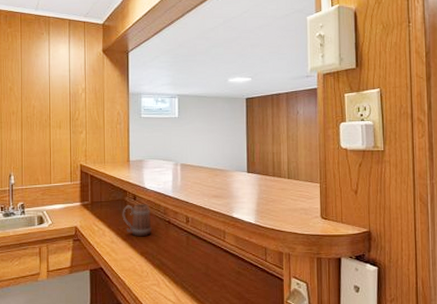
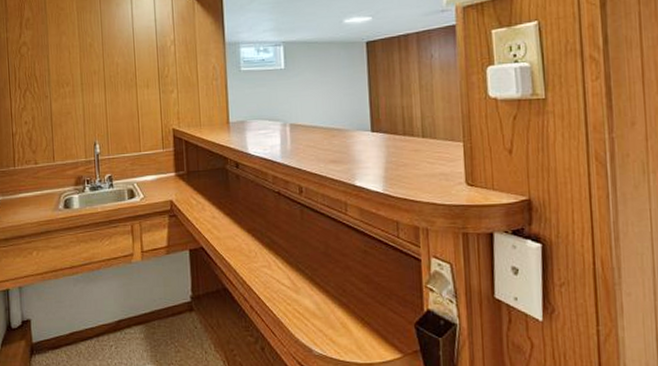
beer mug: present [122,203,152,237] -> none [223,171,259,211]

